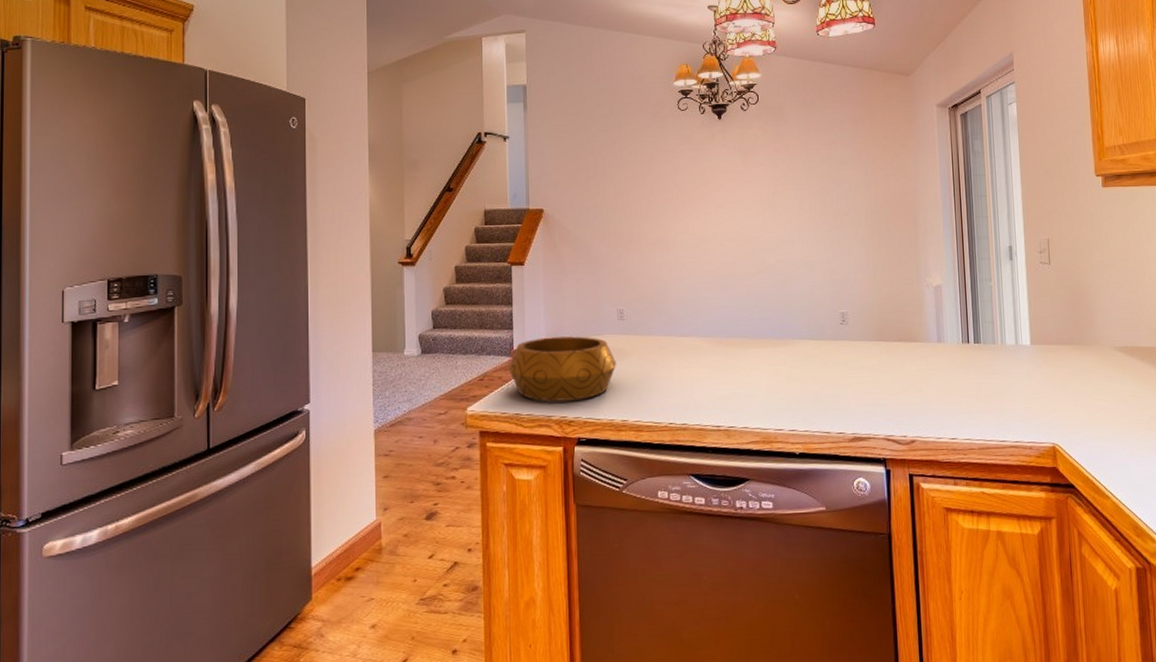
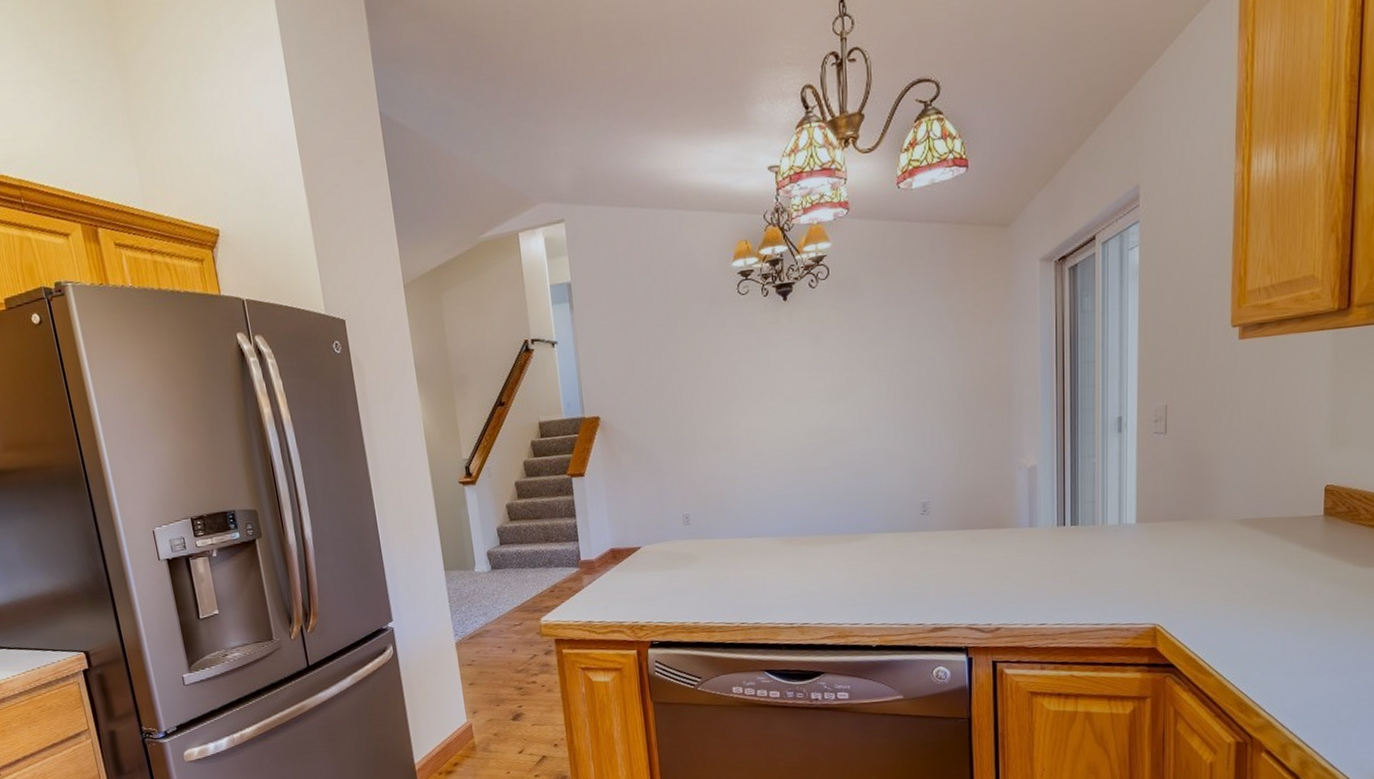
decorative bowl: present [507,336,617,401] -> none [576,543,686,608]

